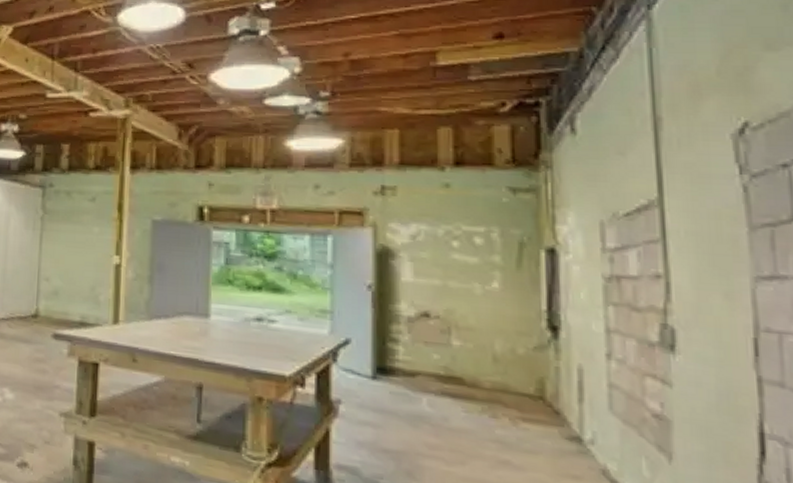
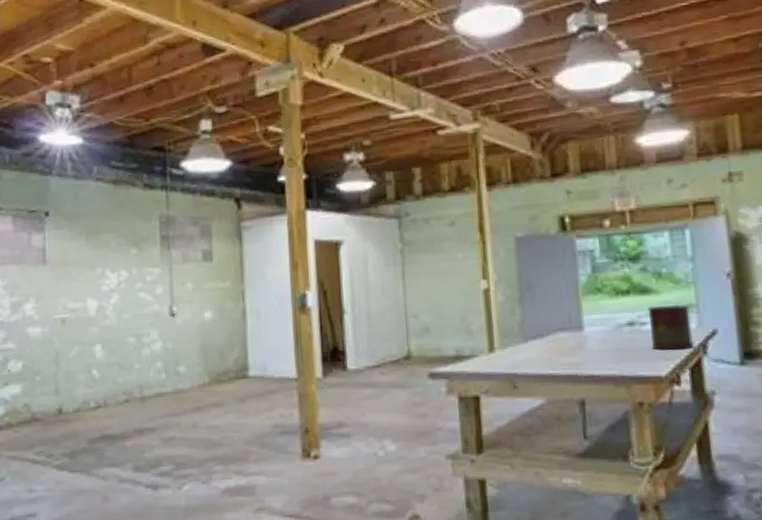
paint can: none [278,305,323,355] -> present [647,304,693,350]

